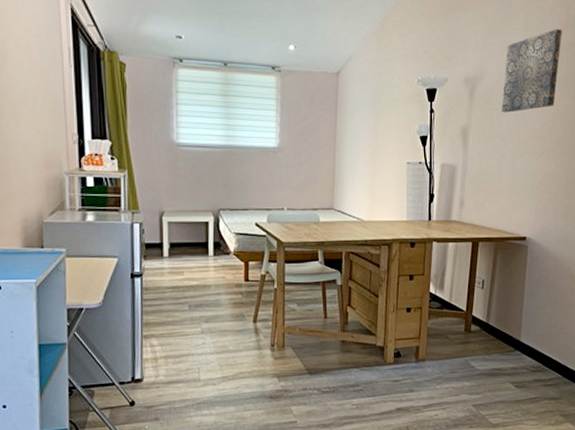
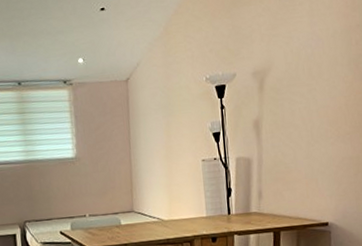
wall art: present [501,29,562,113] -> none [292,12,349,102]

